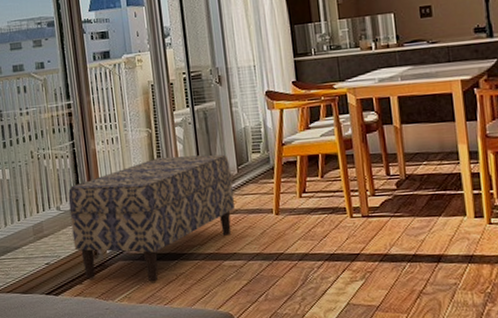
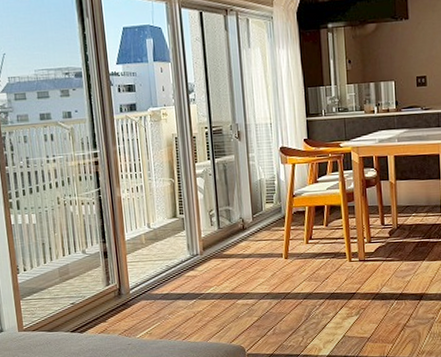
bench: present [68,154,235,282] -> none [93,204,249,320]

